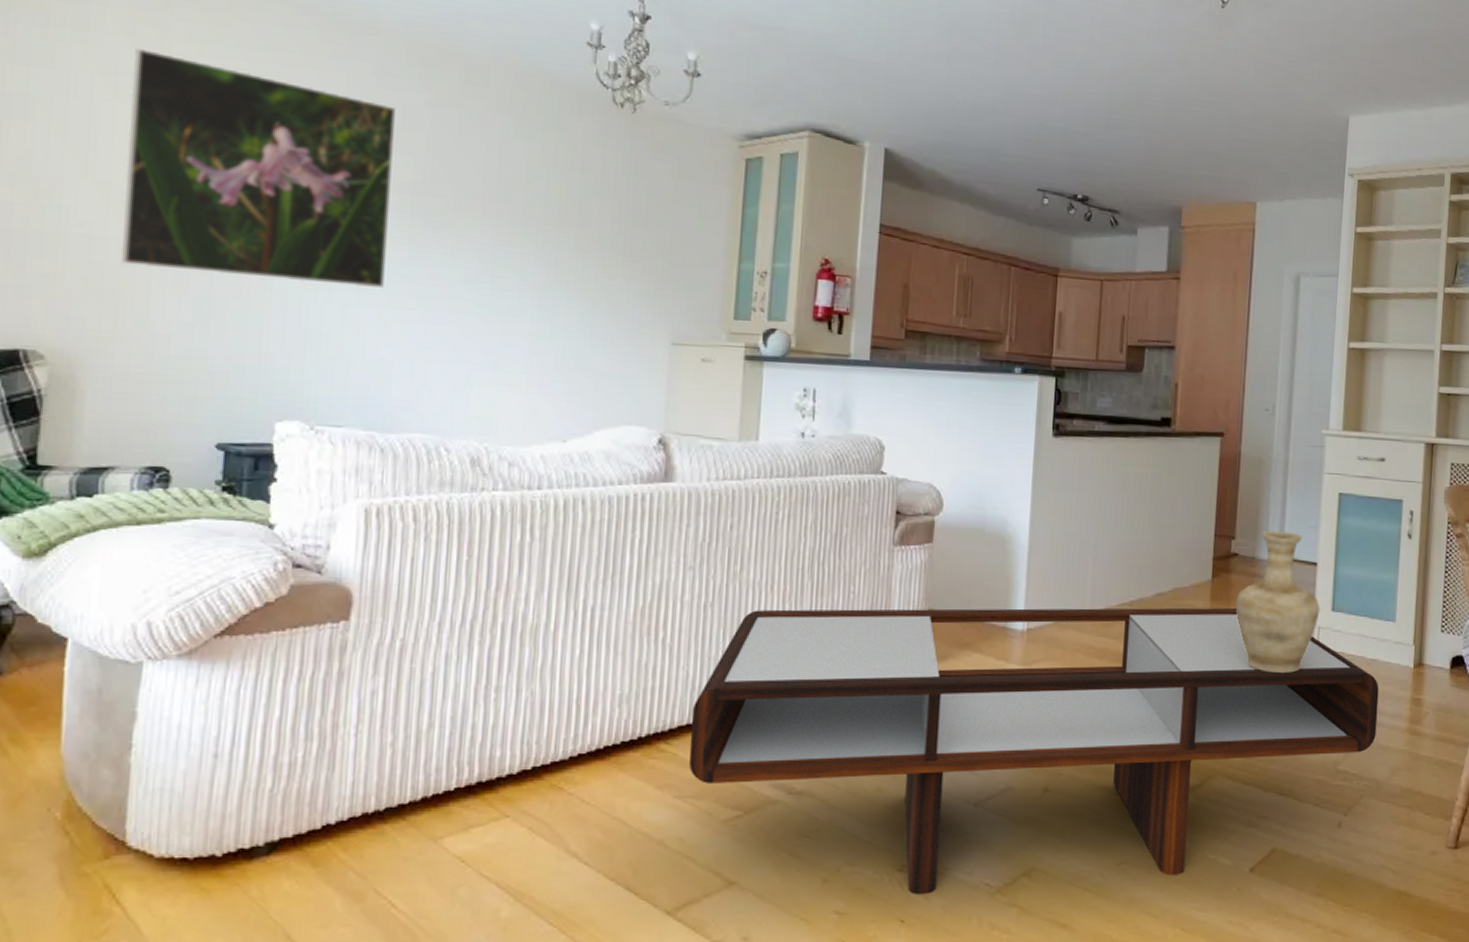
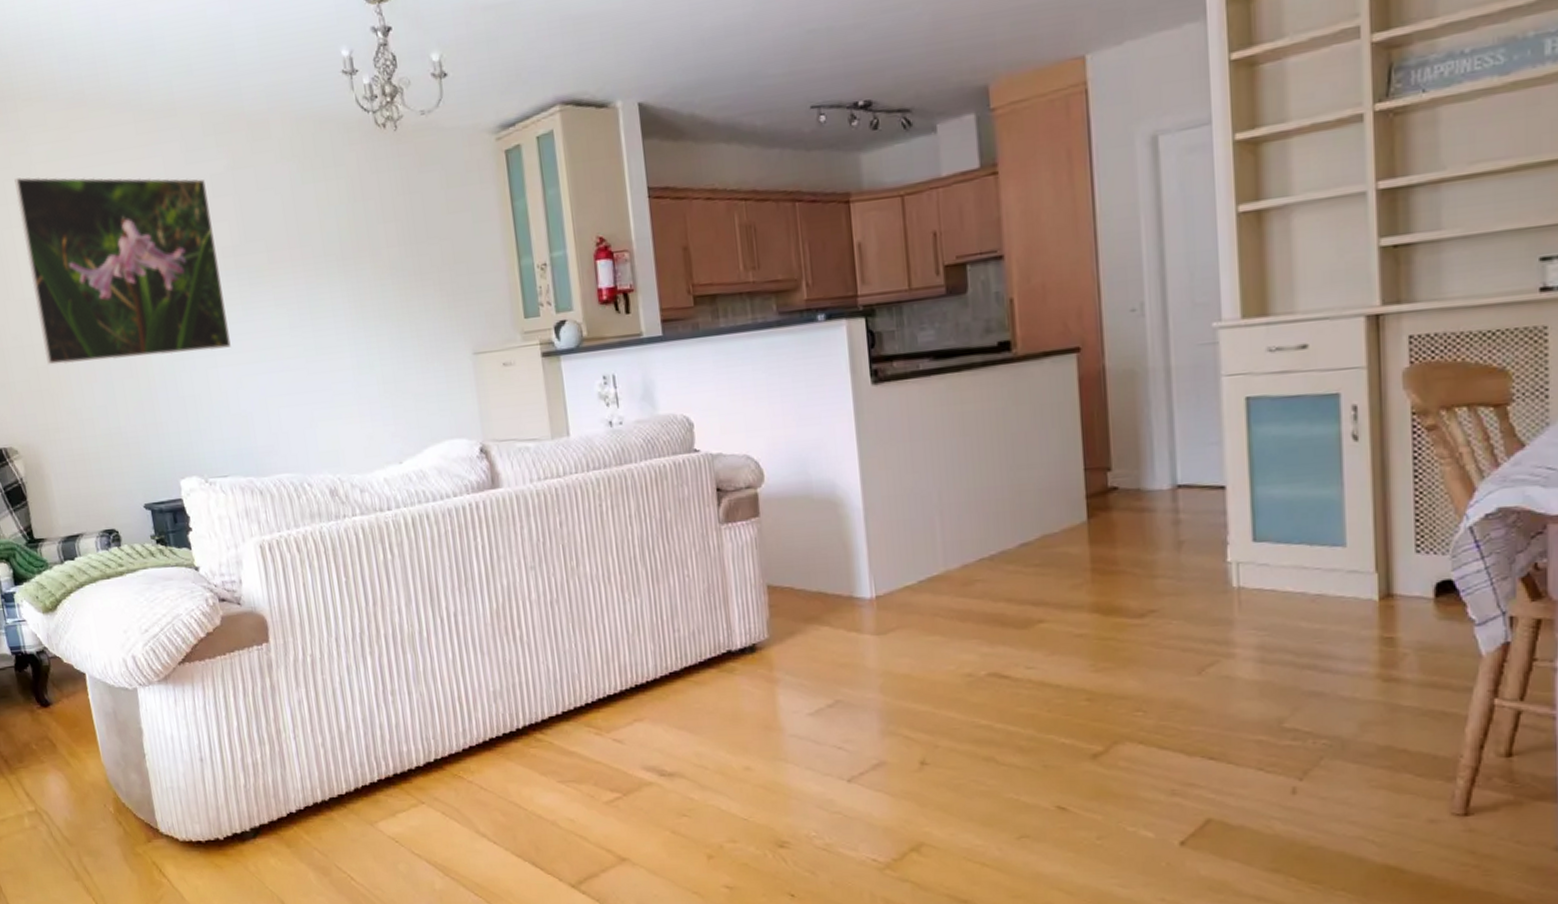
coffee table: present [688,607,1379,896] -> none [558,551,1334,871]
vase: present [1235,531,1320,673] -> none [1122,453,1236,621]

